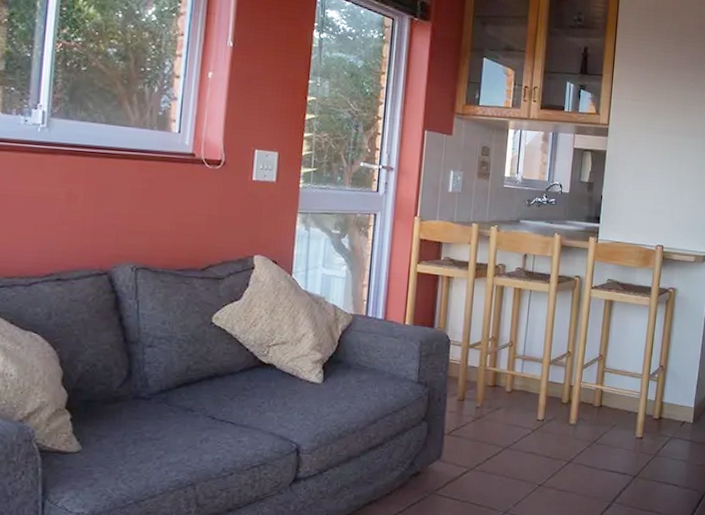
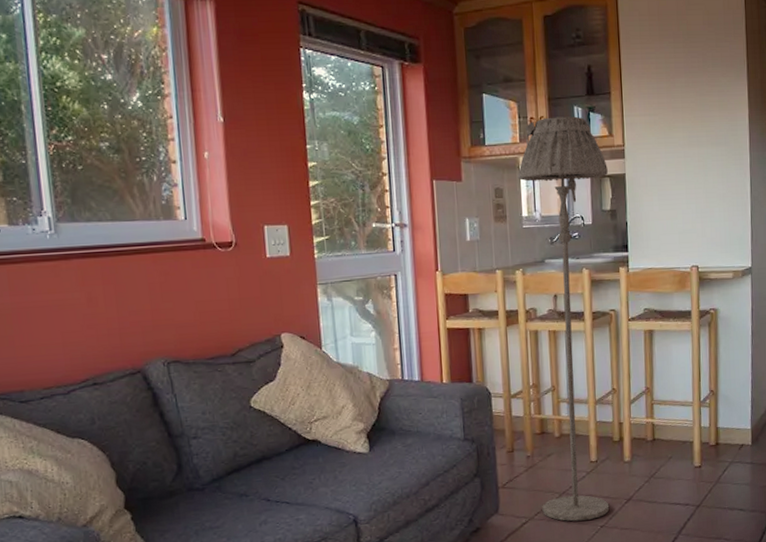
floor lamp: none [484,88,591,477] -> present [517,116,610,522]

